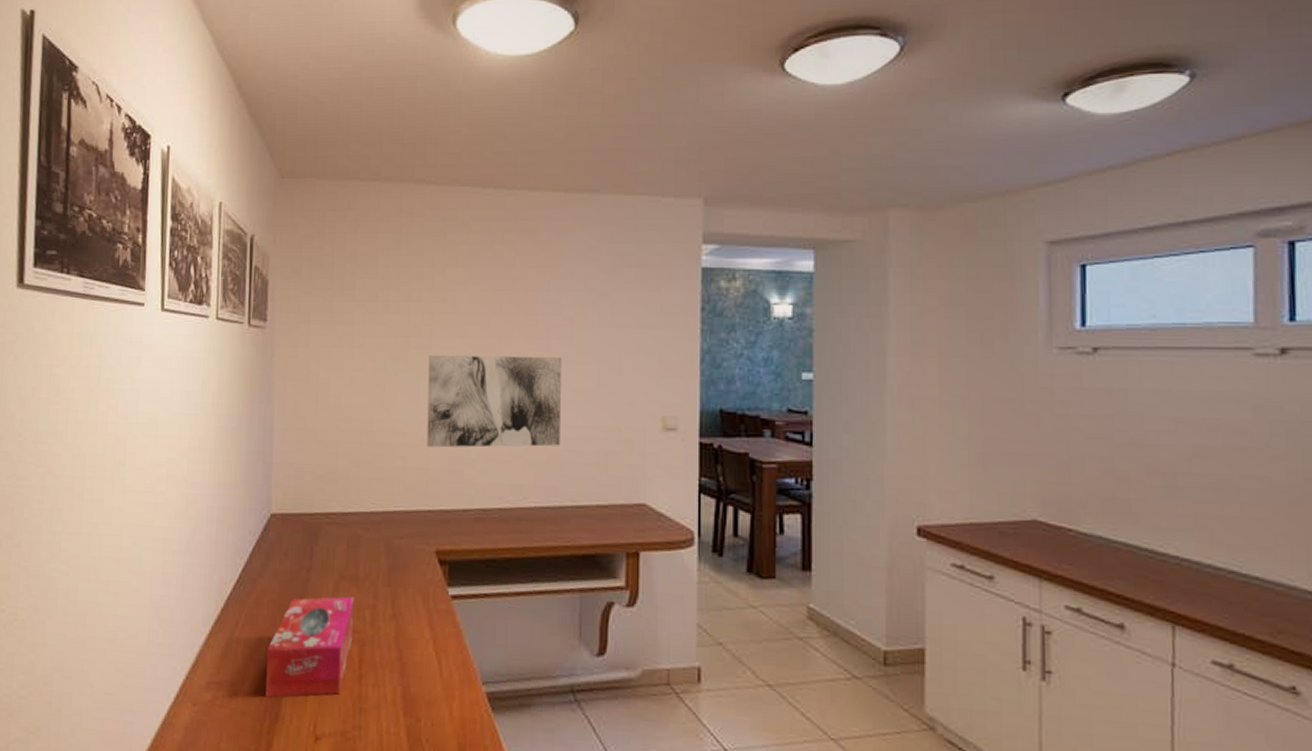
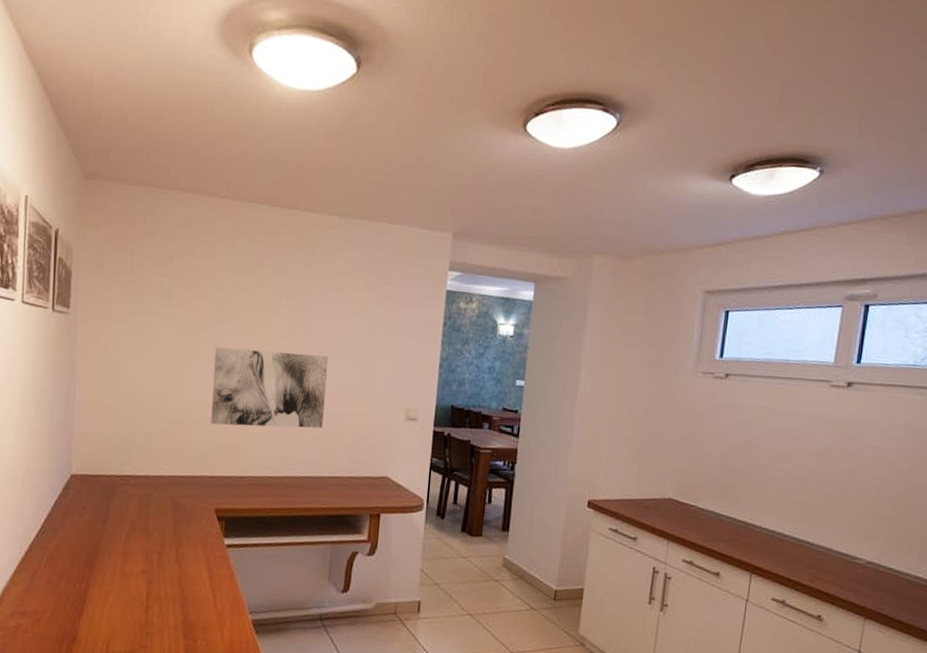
tissue box: present [266,596,355,698] -> none [65,544,144,624]

